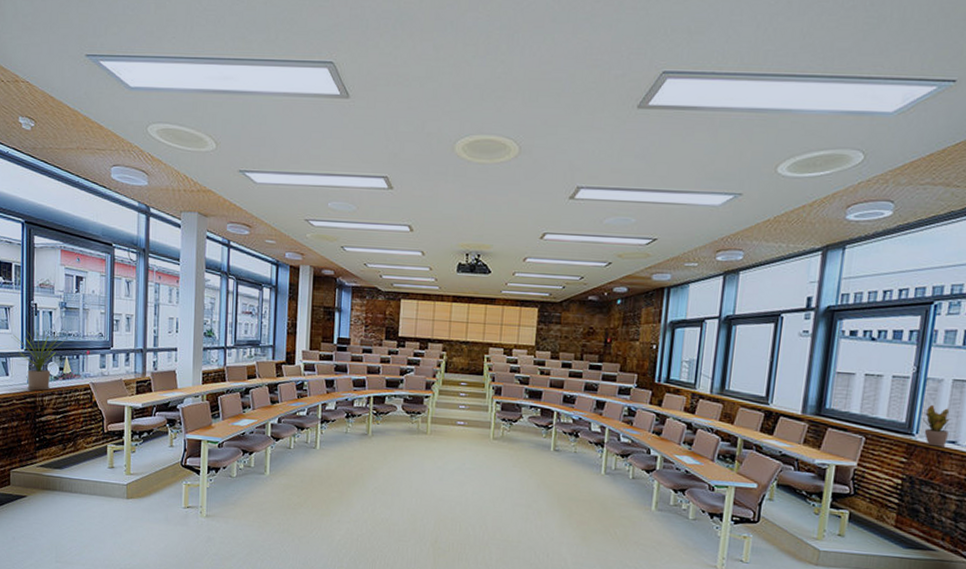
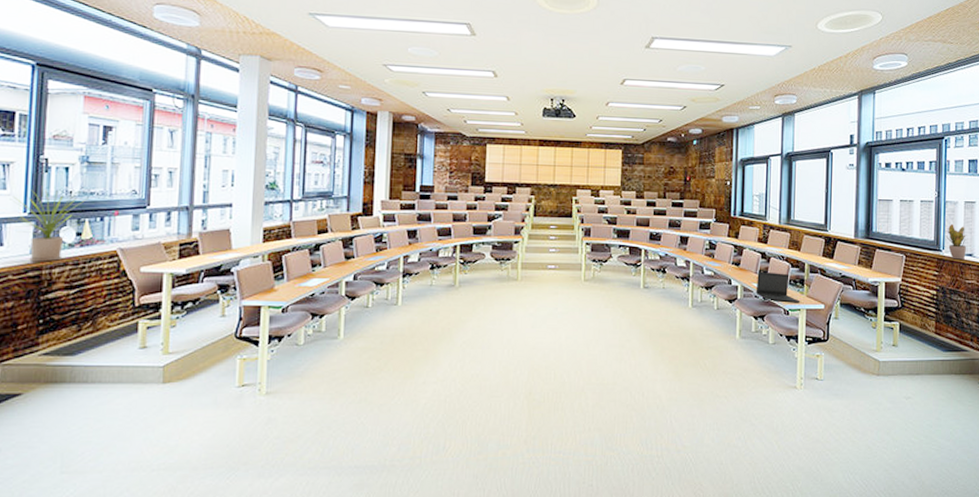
laptop: none [677,442,729,480] -> present [755,271,801,303]

